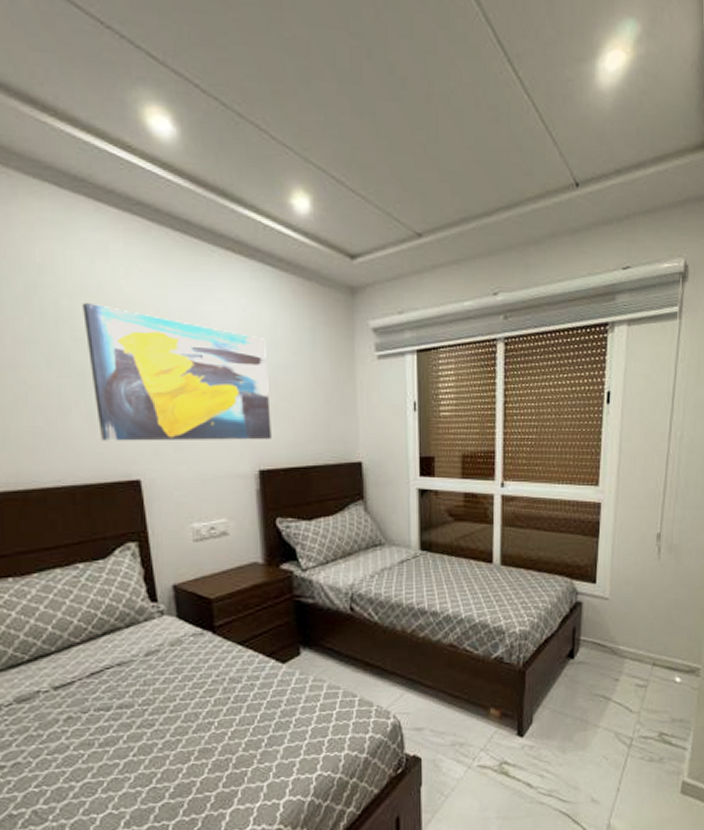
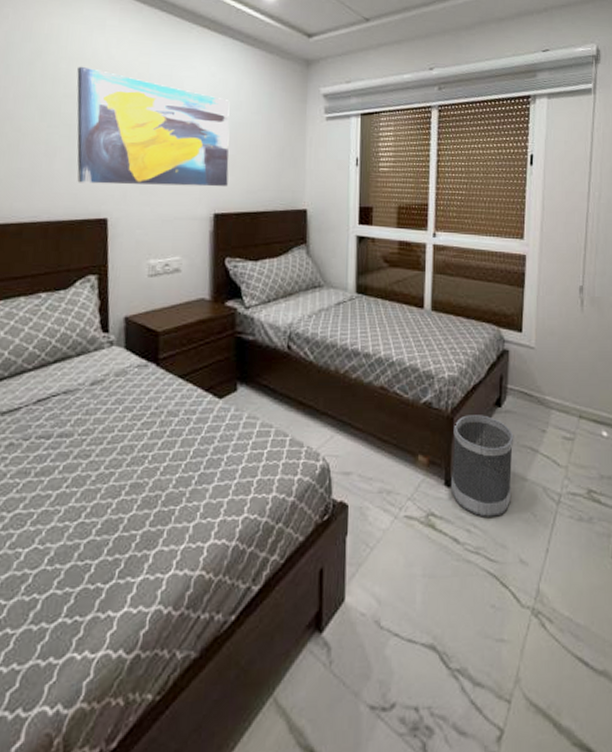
wastebasket: none [523,667,587,763] -> present [450,415,514,517]

